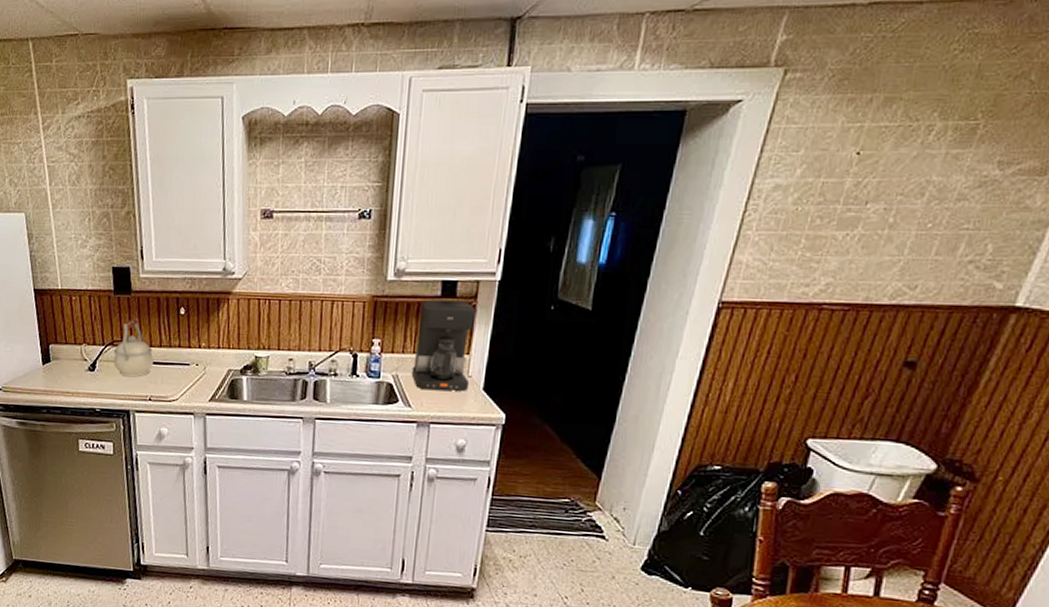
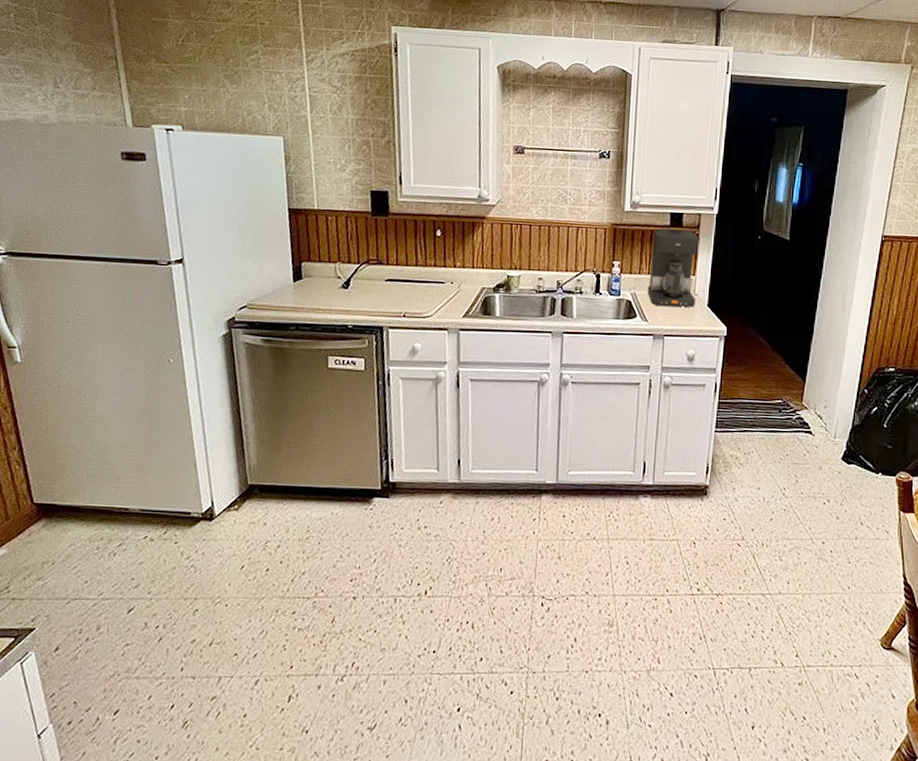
kettle: present [113,317,154,378] -> none [368,238,410,295]

